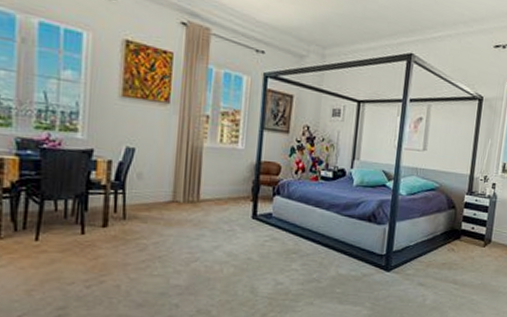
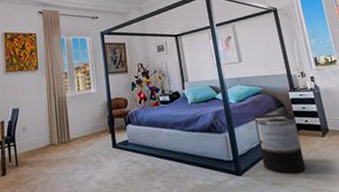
trash can: none [415,214,463,278] -> present [254,113,306,175]

